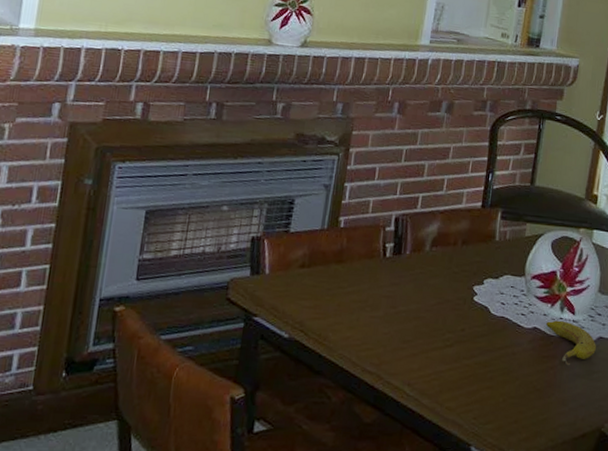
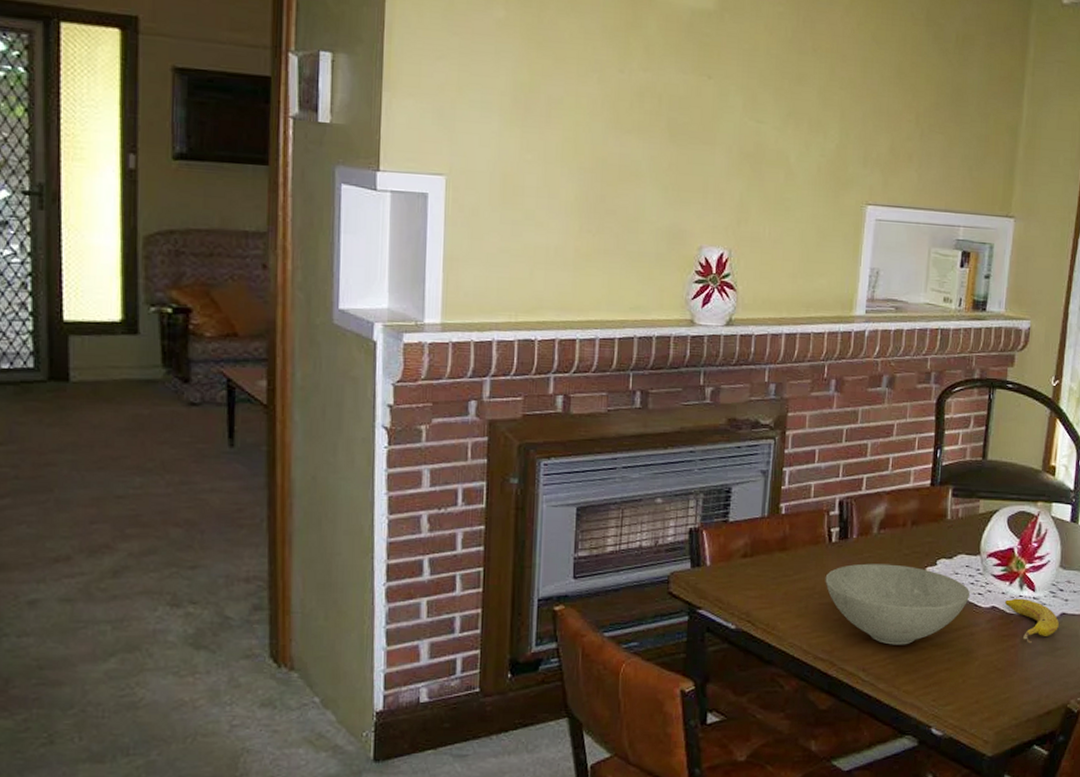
bowl: none [377,279,514,362] -> present [825,563,971,645]

